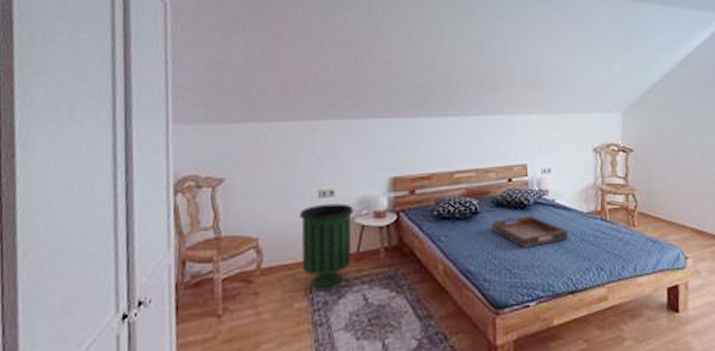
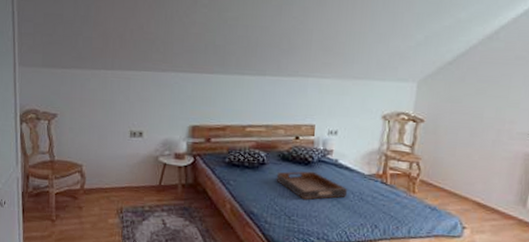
trash can: present [300,203,354,288] -> none [114,142,158,211]

